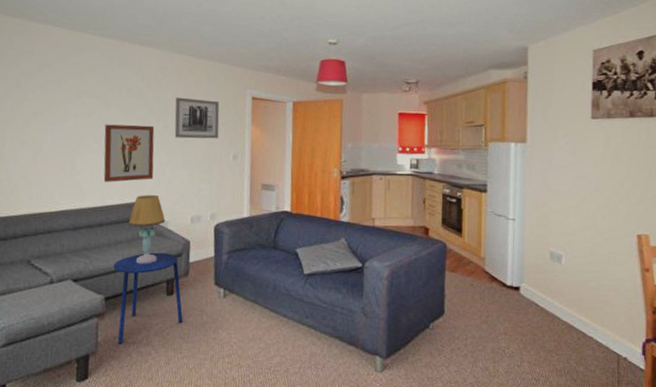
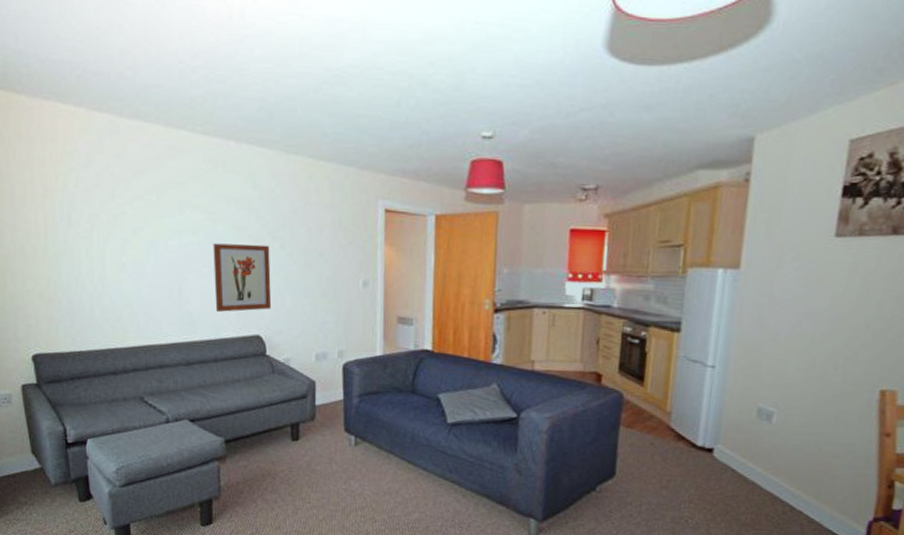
side table: present [113,252,183,344] -> none [232,392,310,490]
table lamp: present [128,194,166,264] -> none [245,326,287,406]
wall art: present [174,97,220,139] -> none [293,209,346,262]

